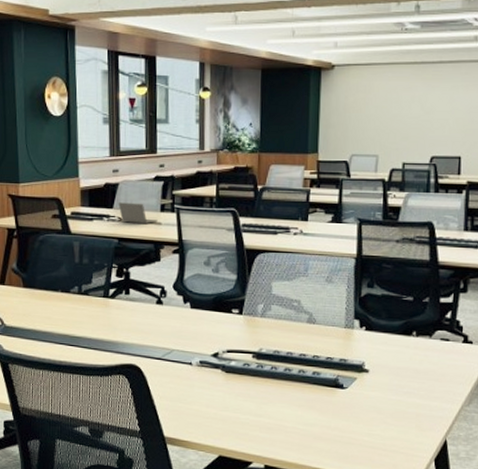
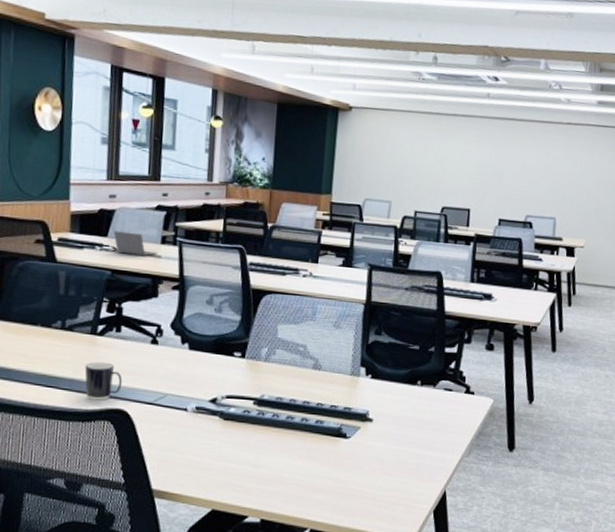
mug: none [100,322,133,357] -> present [84,361,123,401]

